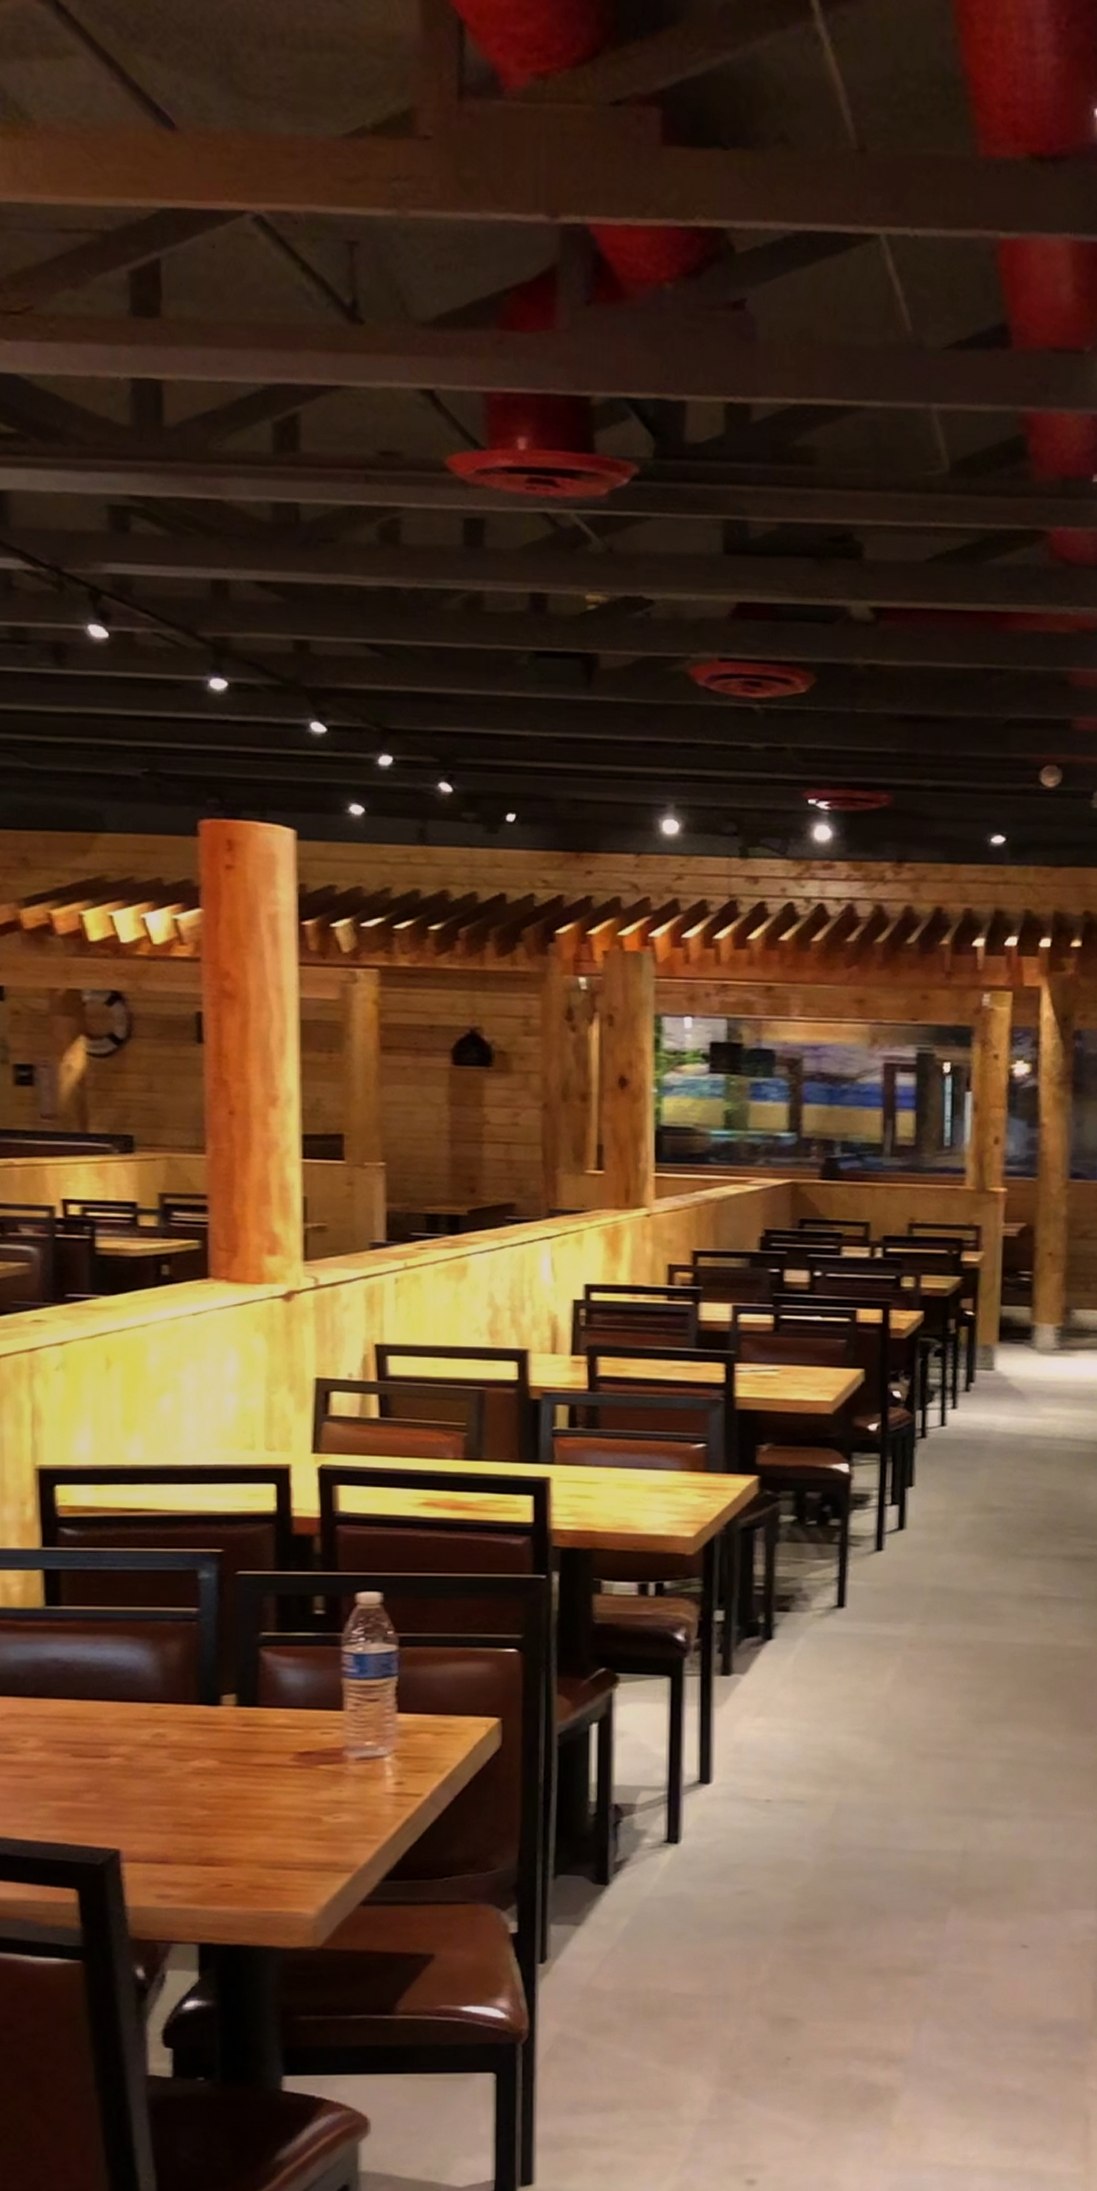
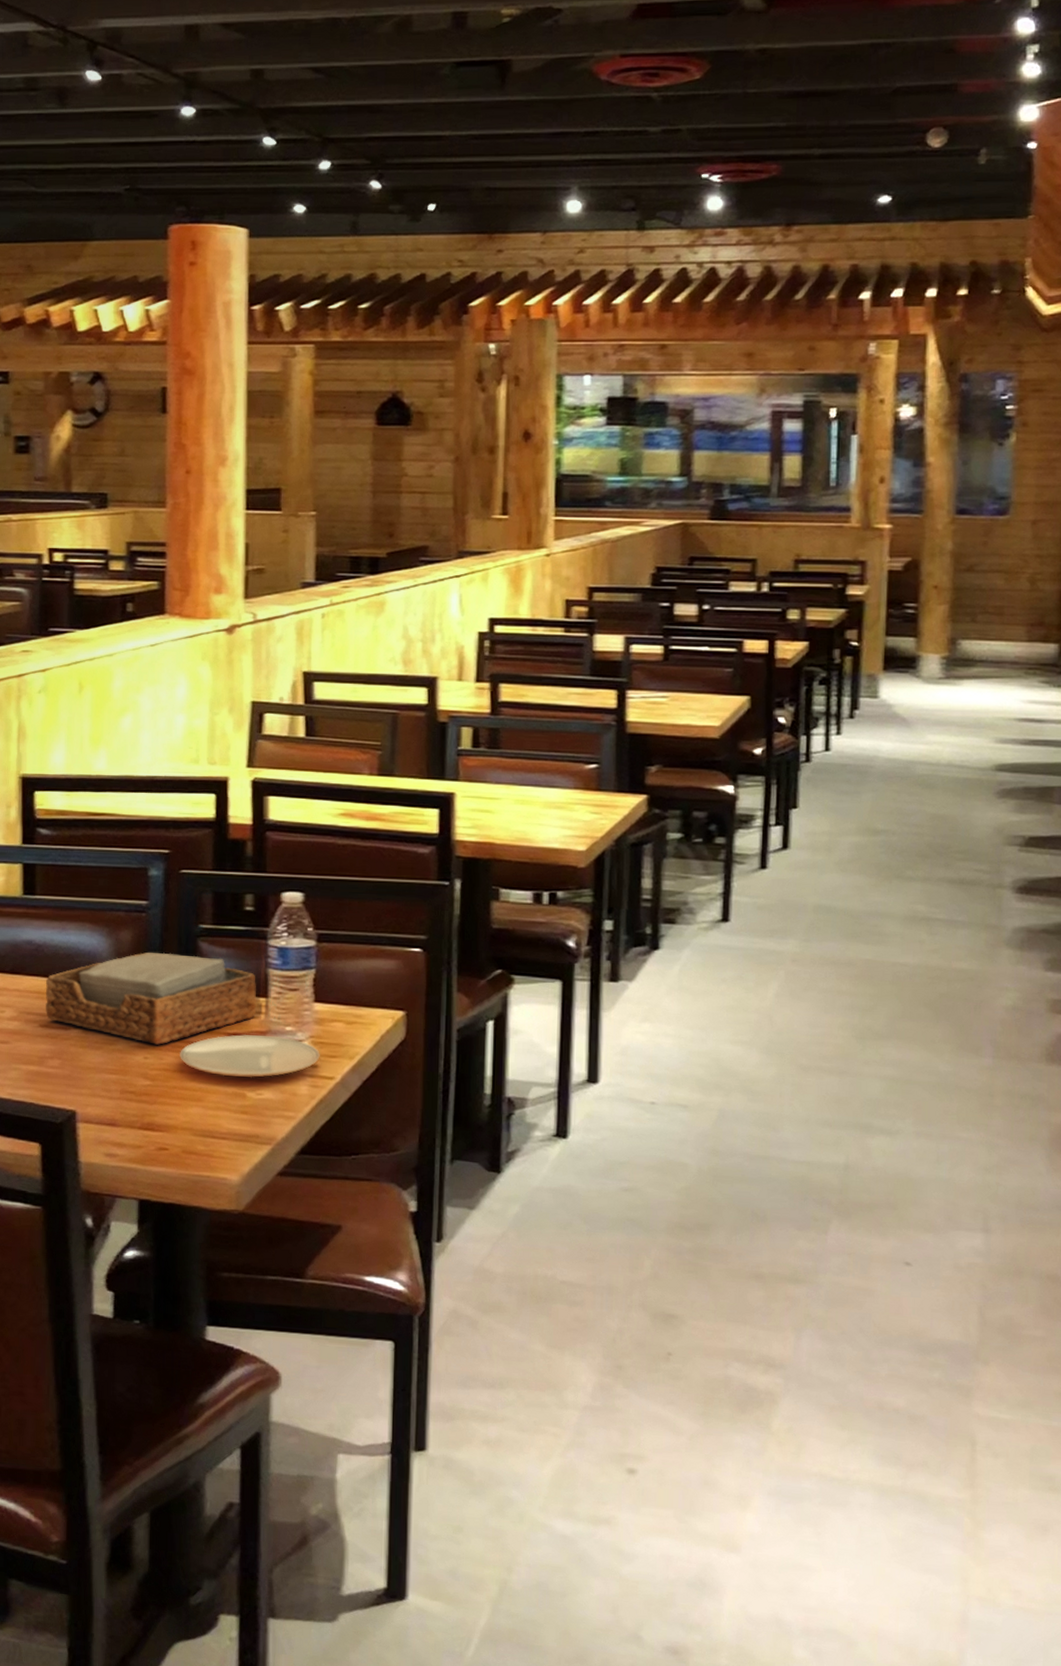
napkin holder: none [77,1665,331,1769] -> present [45,952,257,1045]
plate: none [242,1752,405,1801] -> present [180,1034,320,1078]

